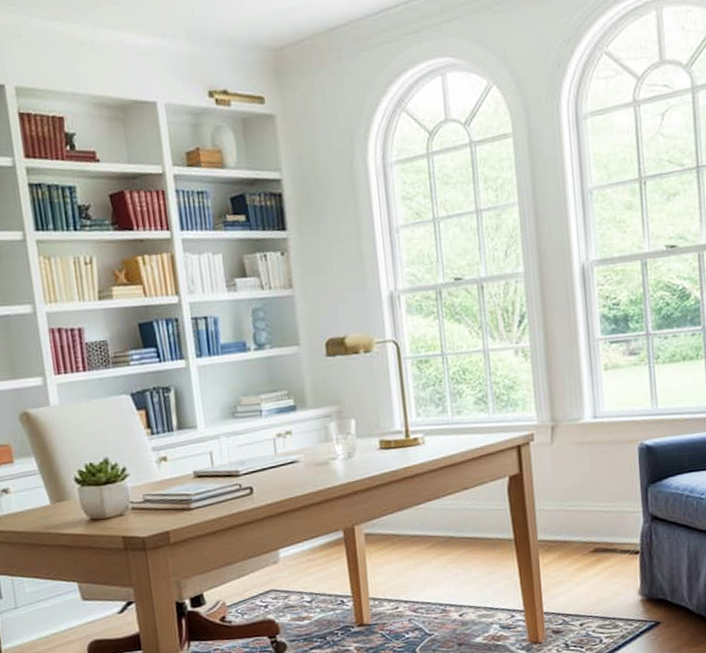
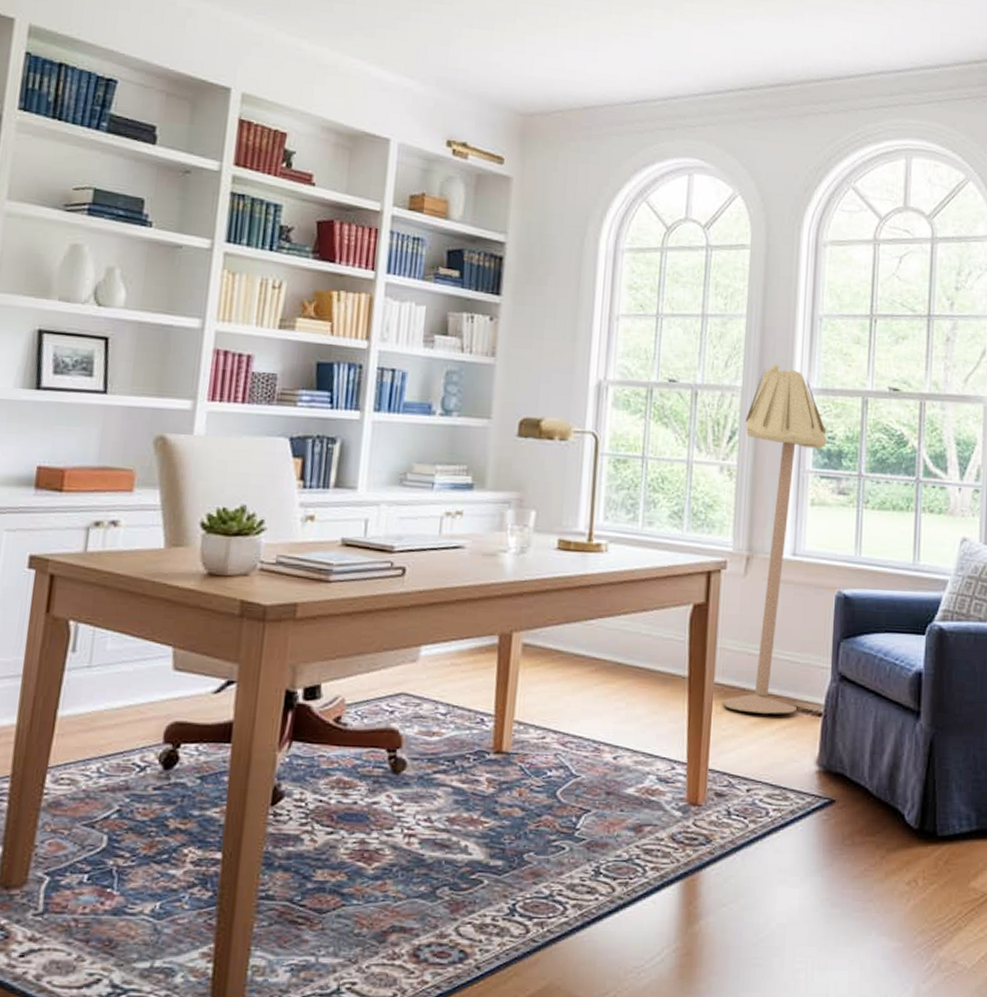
floor lamp: none [532,244,615,561] -> present [723,364,827,714]

